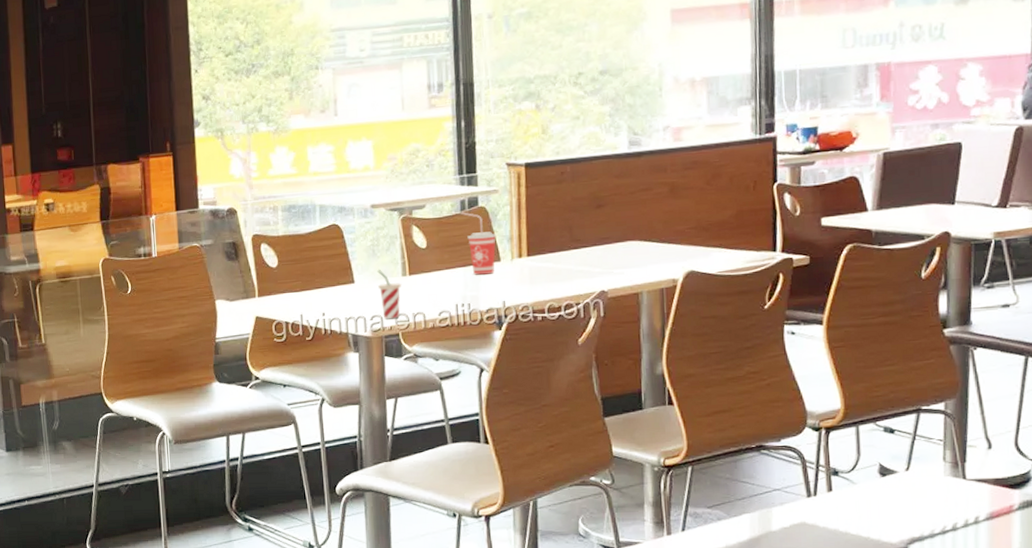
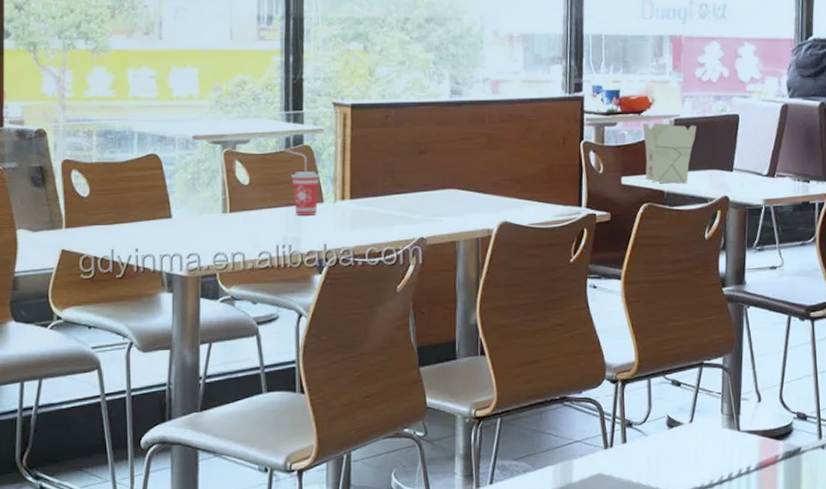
beverage cup: present [377,269,401,318] -> none [196,204,221,257]
takeout container: none [846,157,910,222] -> present [643,123,696,184]

